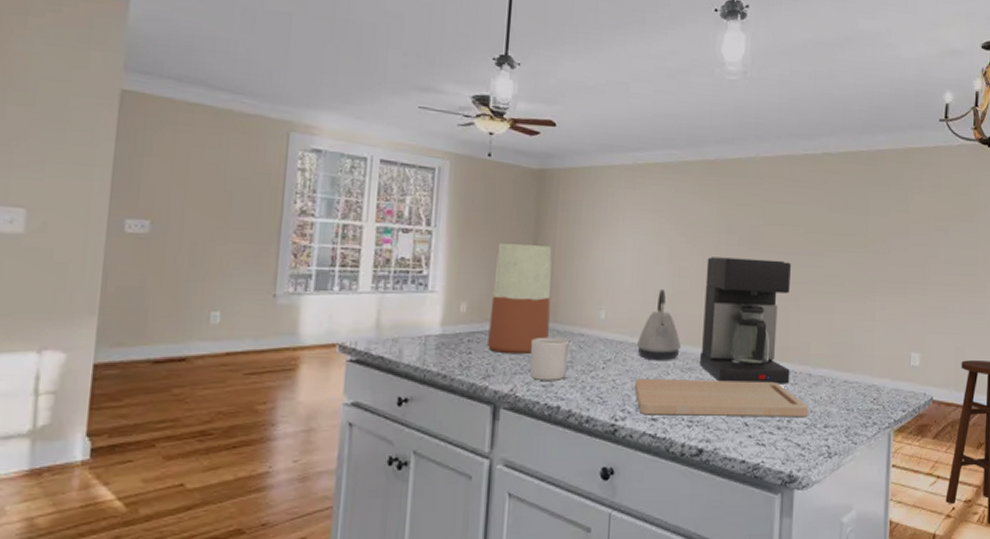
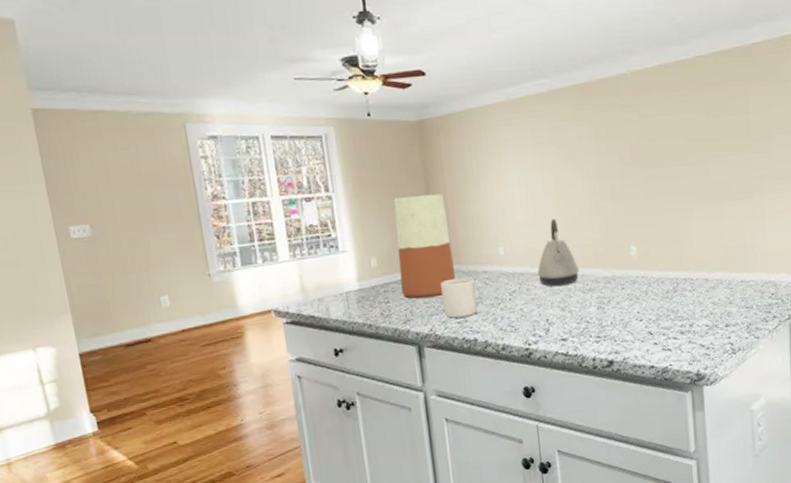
cutting board: present [635,379,809,416] -> none [541,290,709,337]
coffee maker: present [700,257,791,384] -> none [592,173,687,298]

